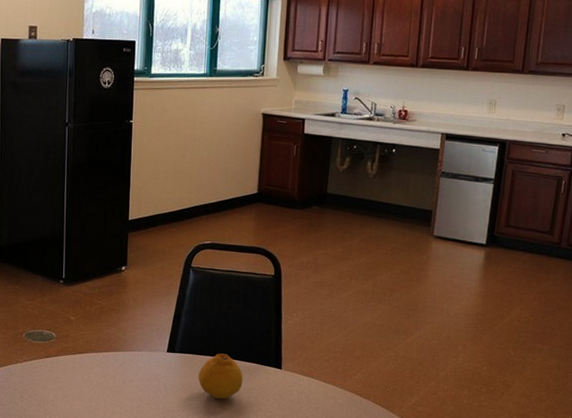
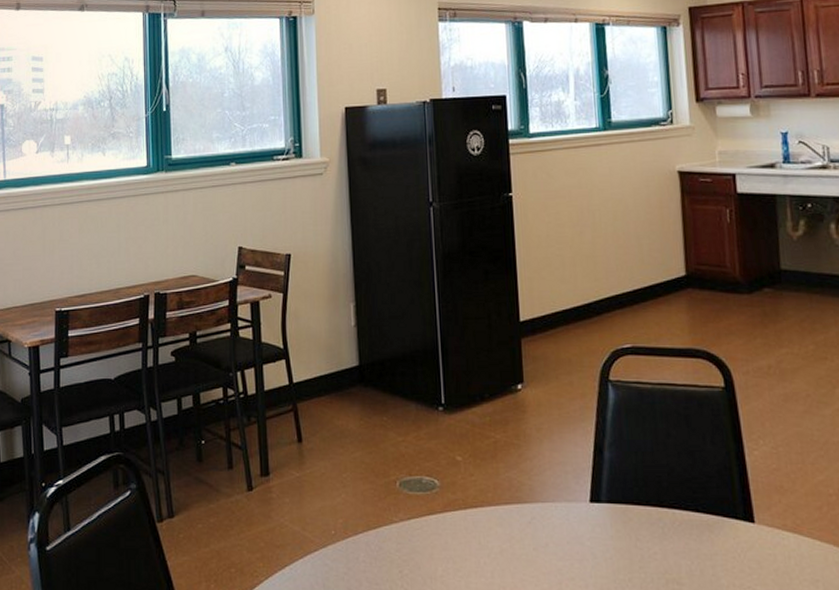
fruit: present [198,353,243,400] -> none [637,501,702,571]

